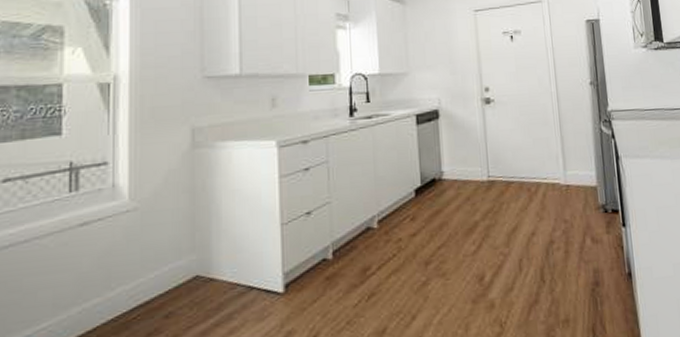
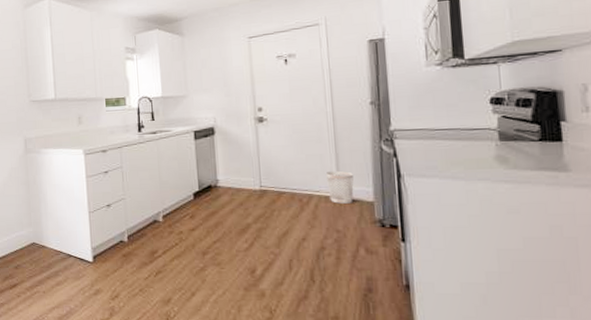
wastebasket: none [552,154,579,191] -> present [325,170,354,204]

